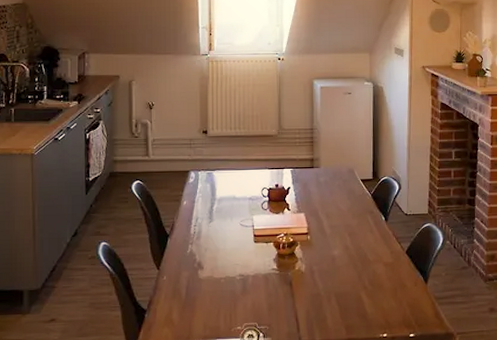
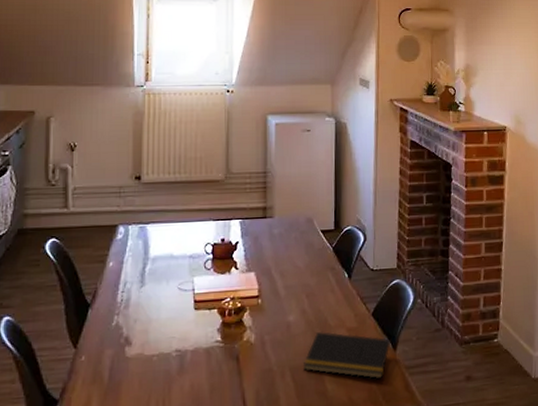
notepad: none [347,265,423,307] -> present [304,332,391,379]

